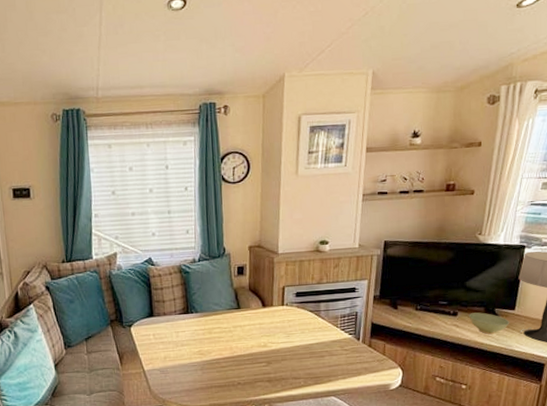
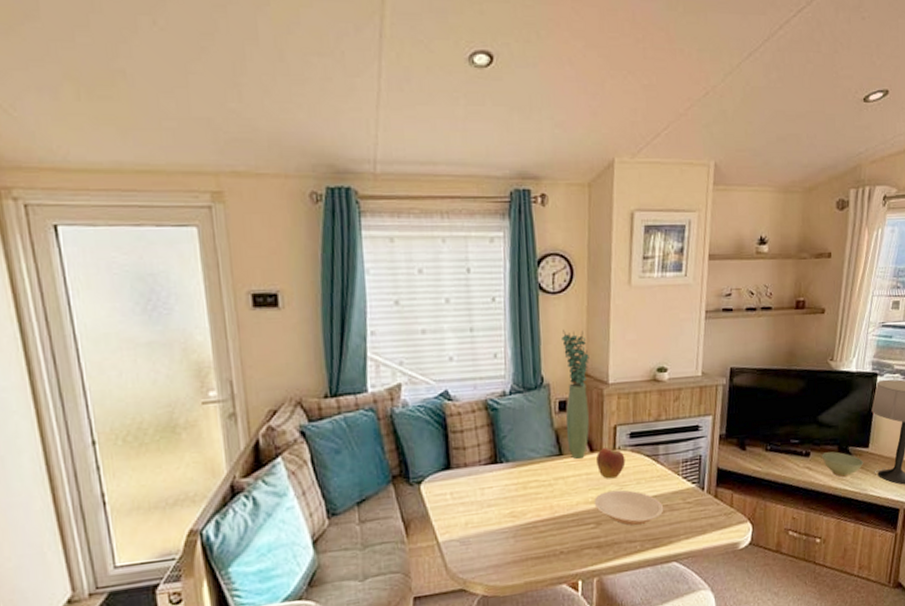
vase: none [240,211,263,313] -> present [562,330,590,460]
bowl: none [265,337,325,366] -> present [594,489,664,526]
fruit: none [268,301,292,328] -> present [597,444,626,479]

